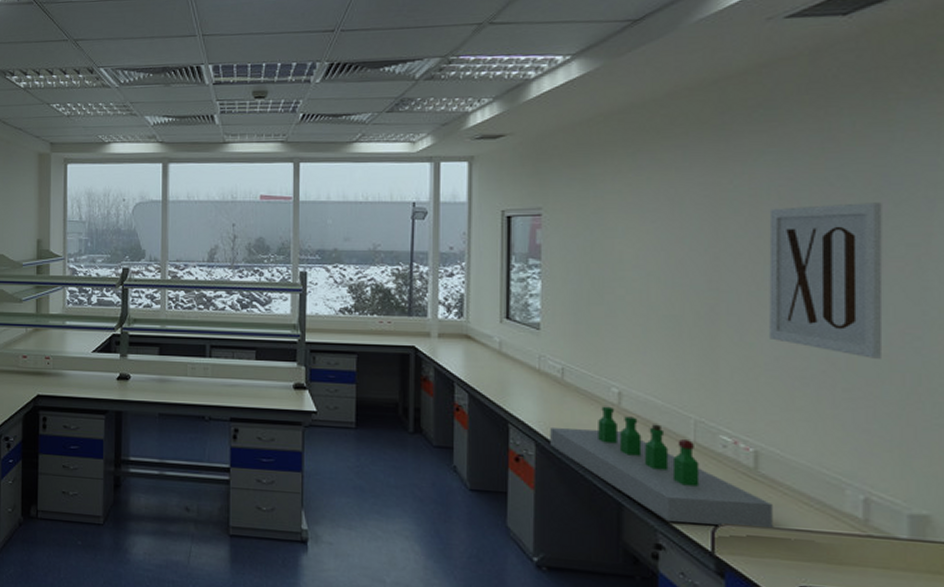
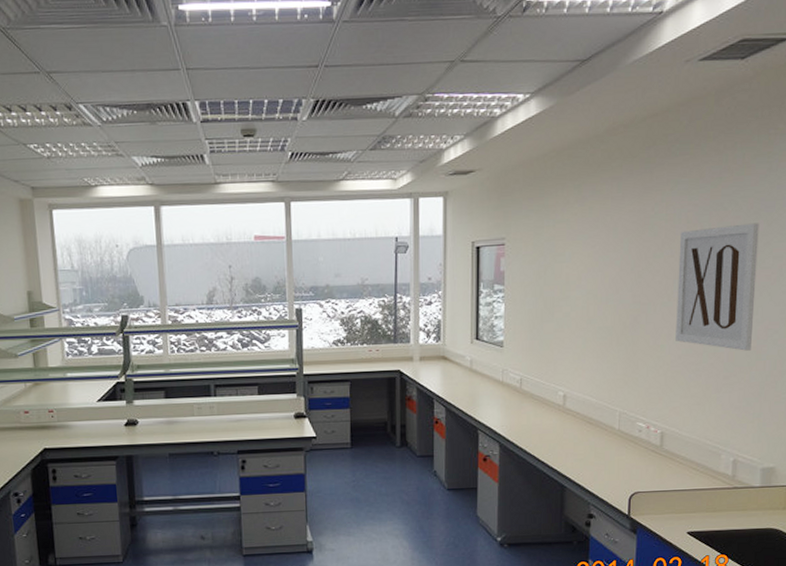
bottle: present [550,406,773,527] -> none [511,407,672,496]

